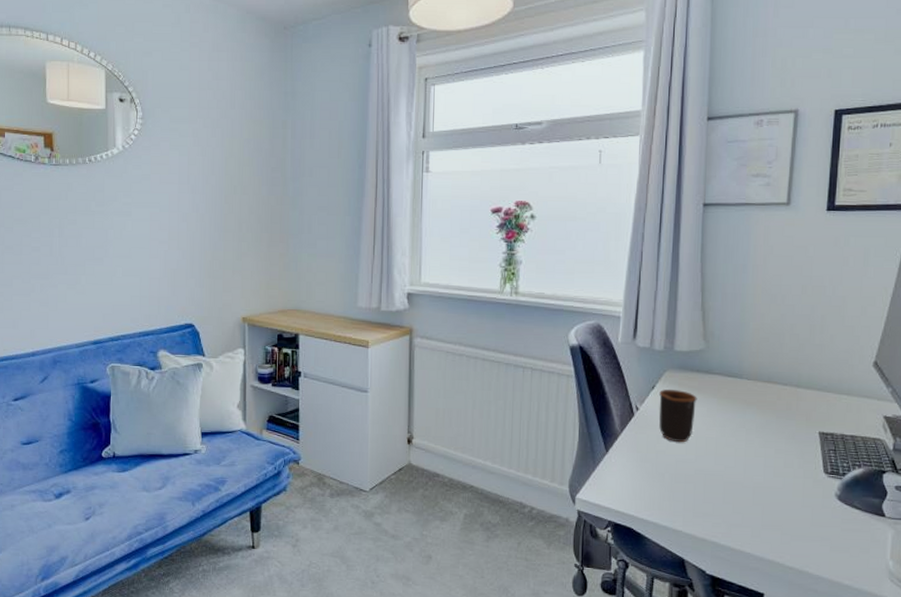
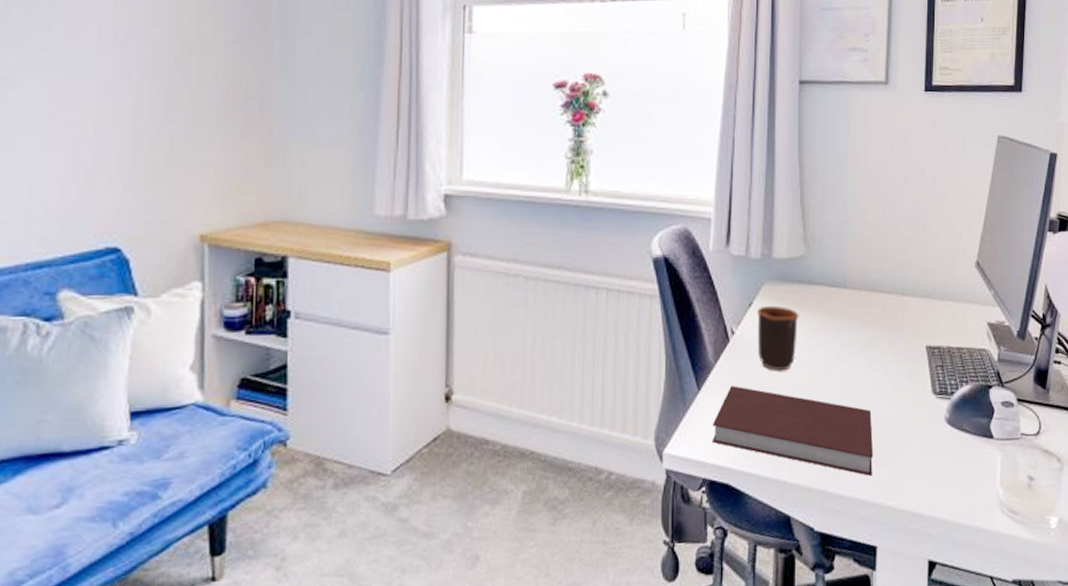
notebook: none [617,451,764,535] -> present [711,385,873,476]

